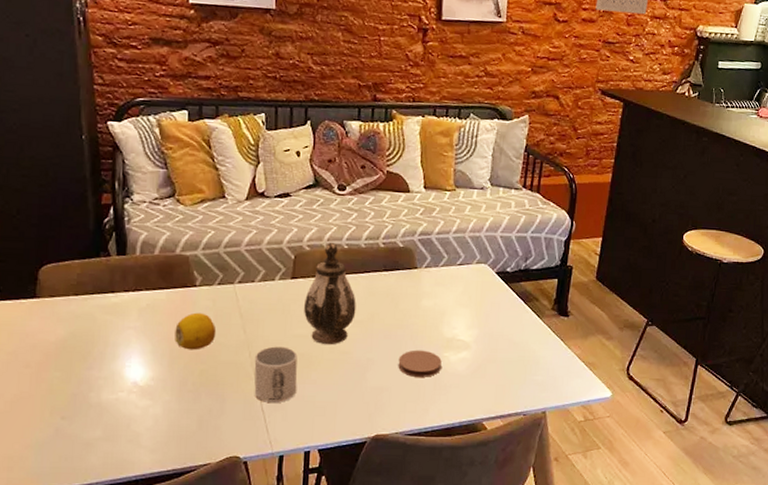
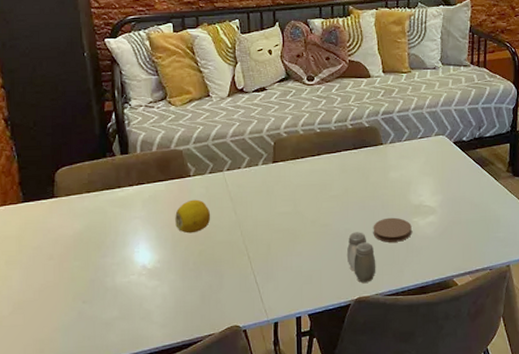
mug: present [254,346,298,403] -> none [246,224,285,275]
teapot: present [304,242,356,344] -> none [286,127,332,219]
salt and pepper shaker: none [366,363,399,419] -> present [346,232,376,283]

